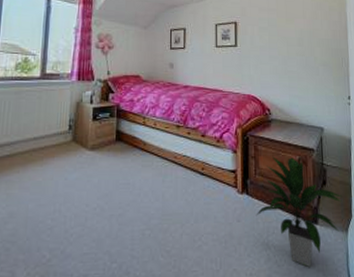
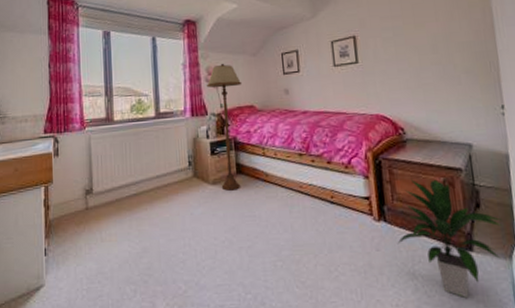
floor lamp: none [97,31,131,157] -> present [207,63,243,191]

